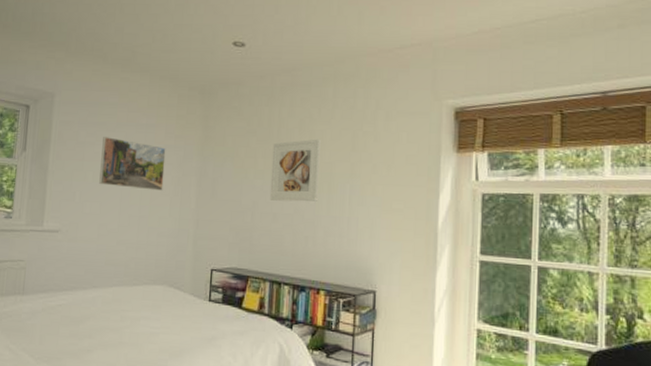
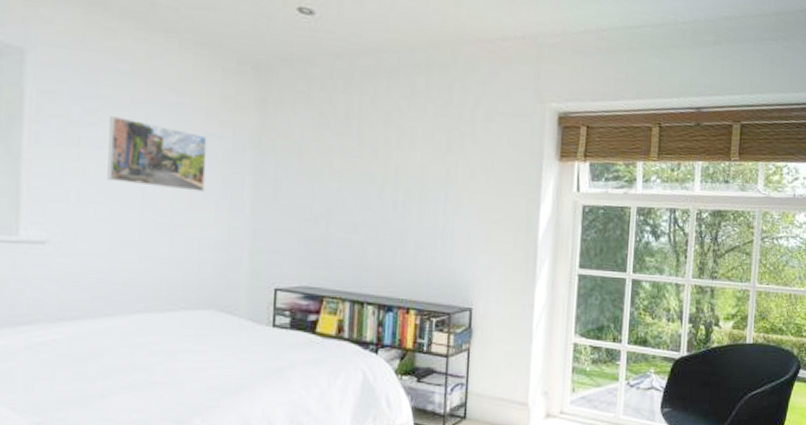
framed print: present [269,139,321,202] -> none [348,137,411,210]

